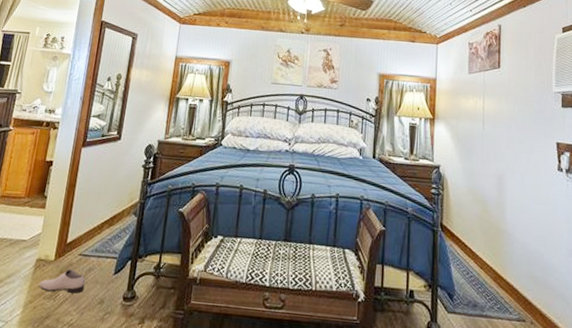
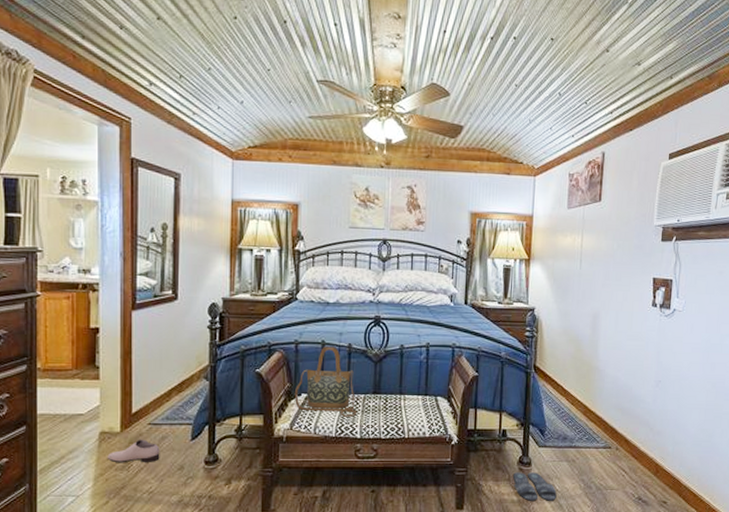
handbag: none [211,191,268,263] -> present [294,346,357,417]

